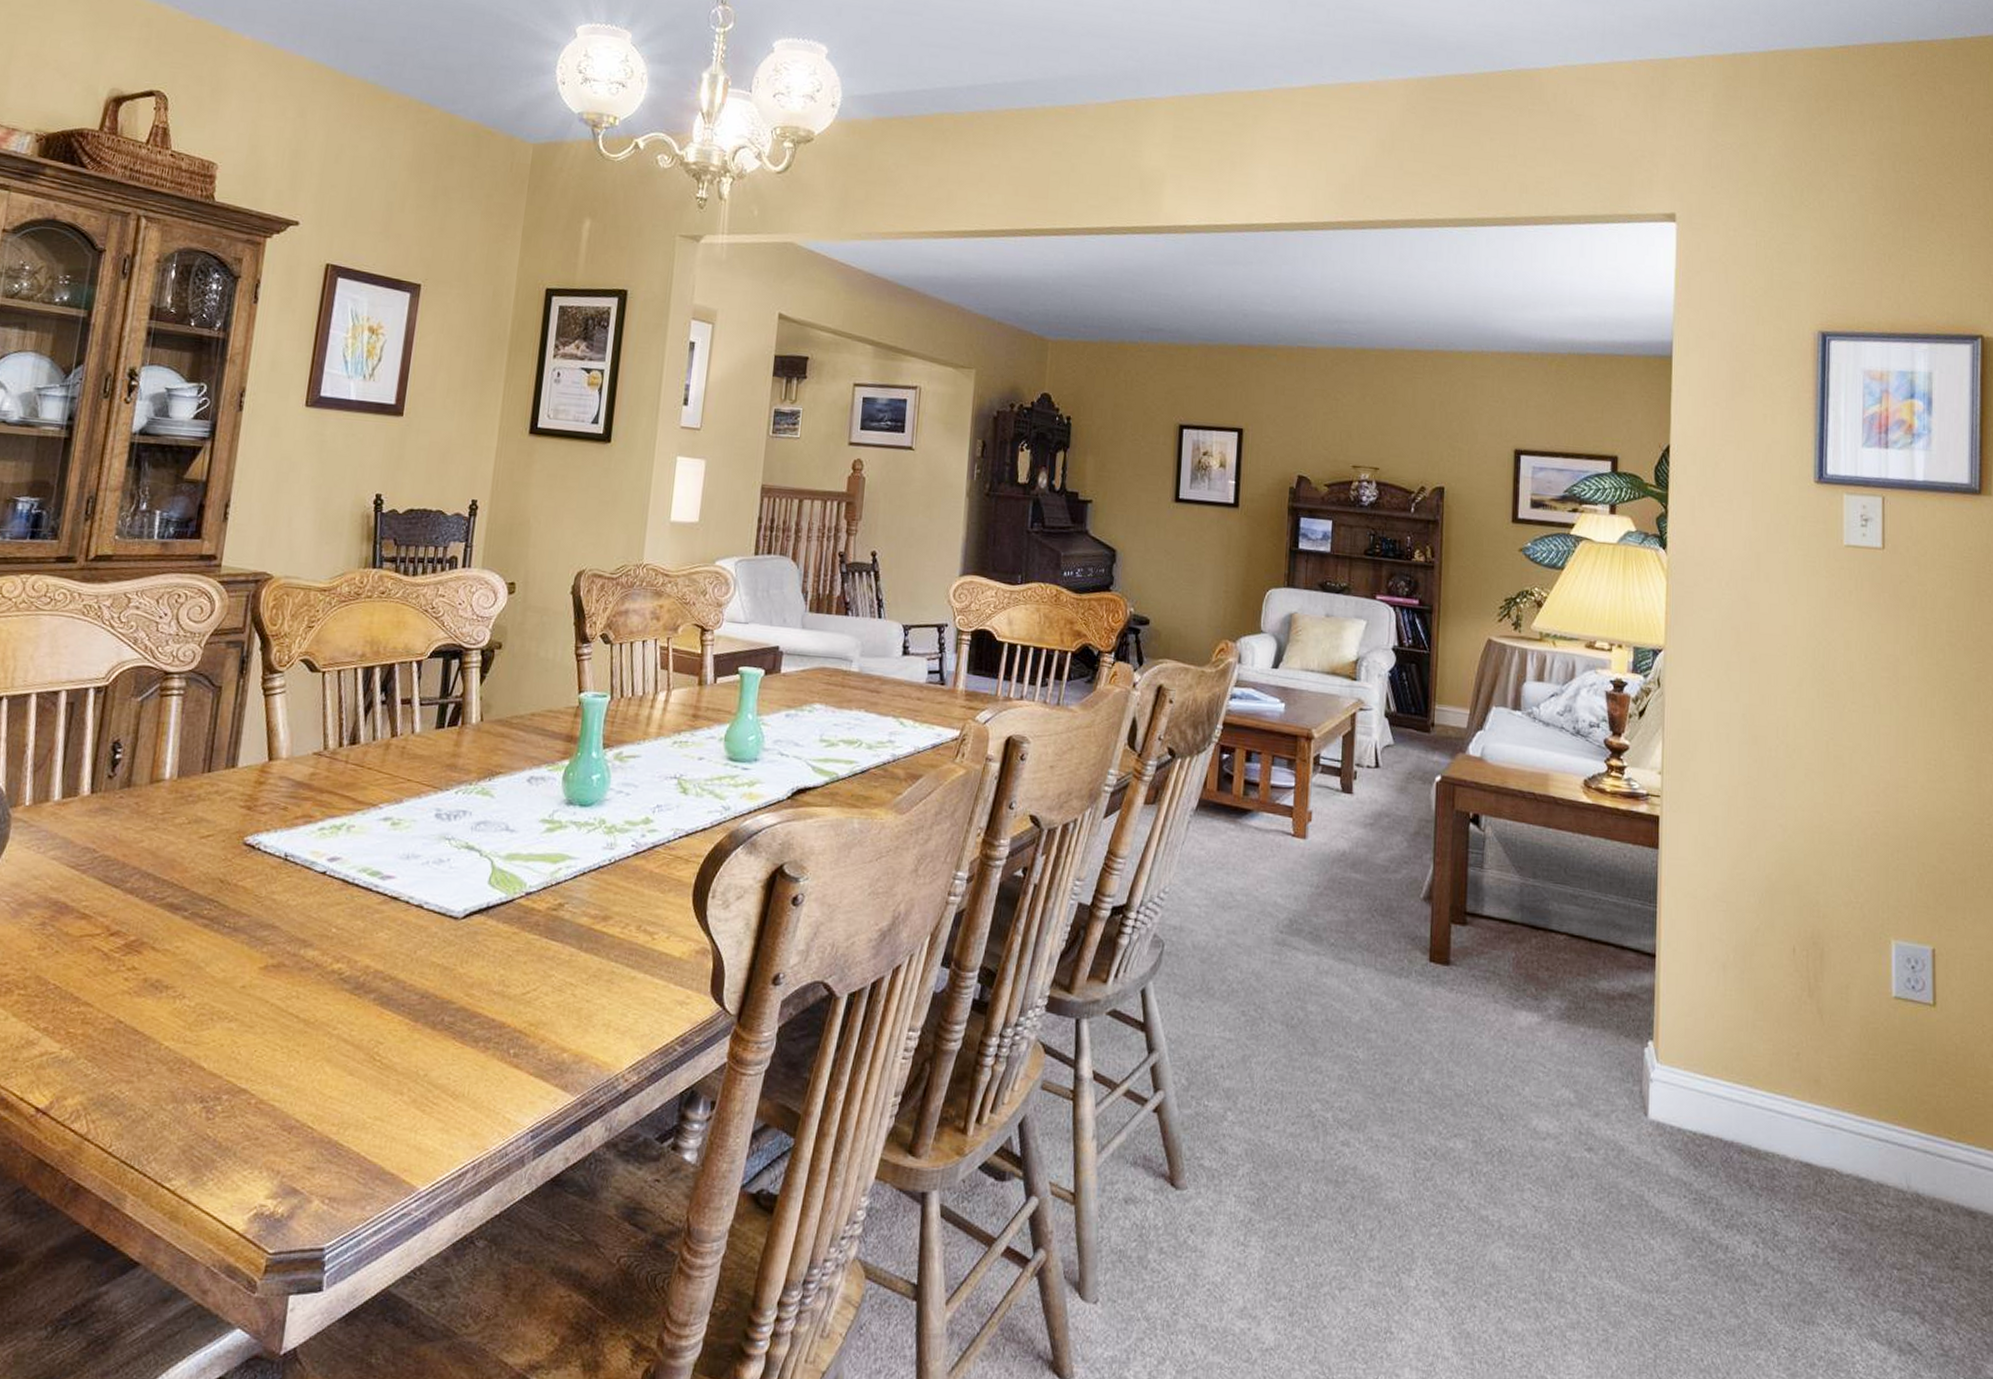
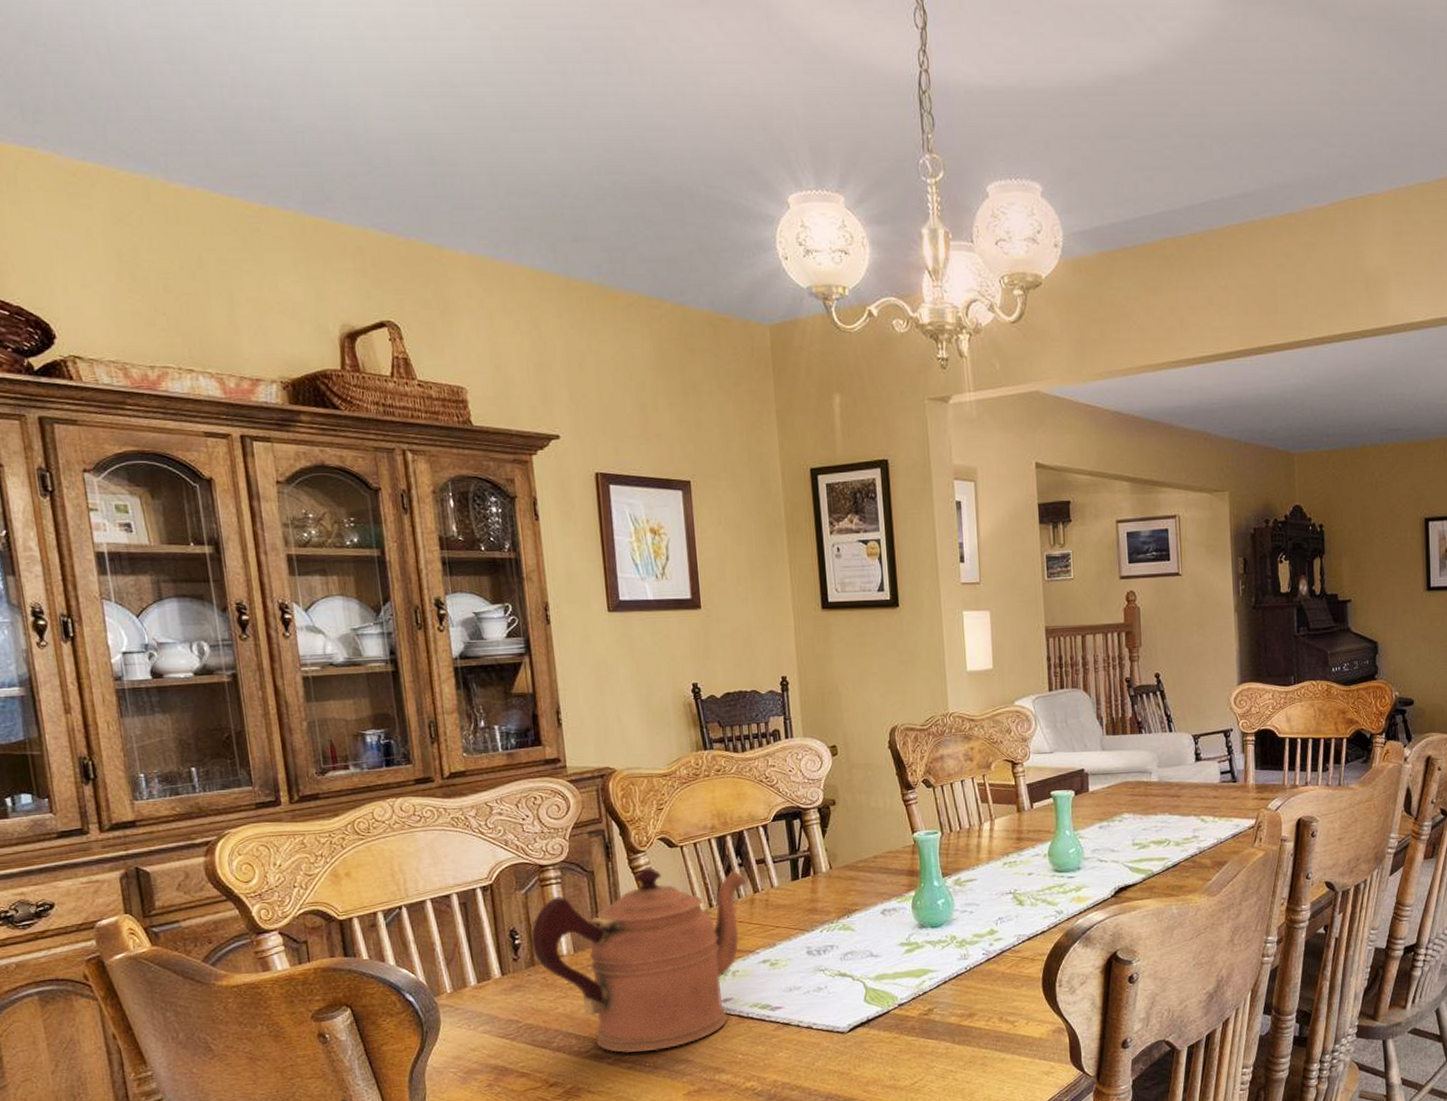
coffeepot: none [132,689,385,910] -> present [530,866,746,1054]

